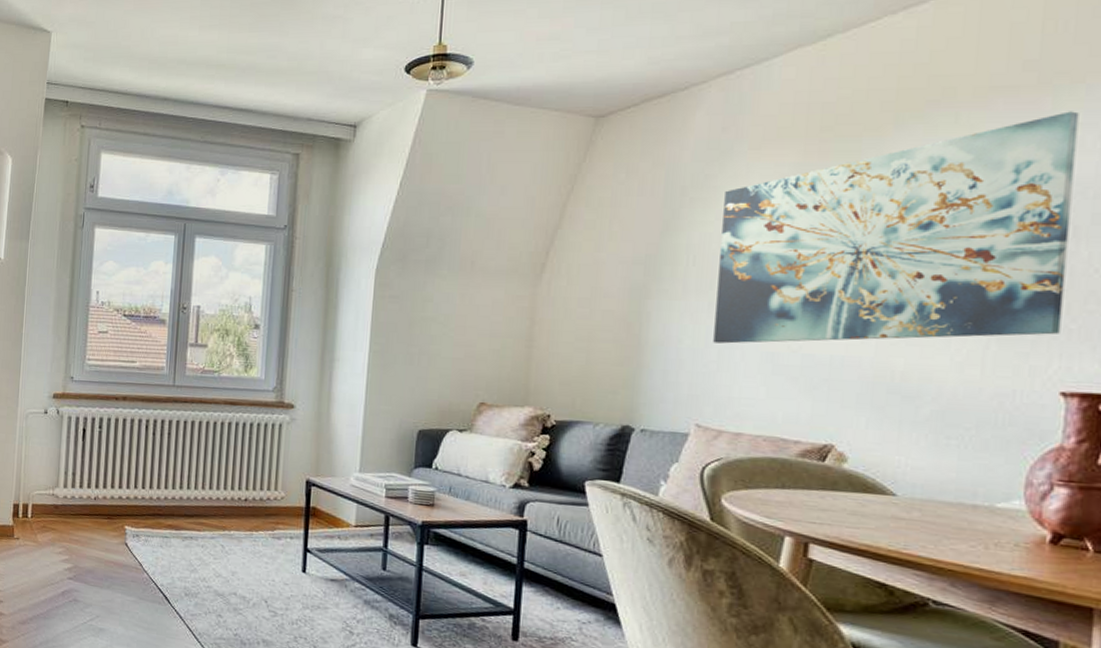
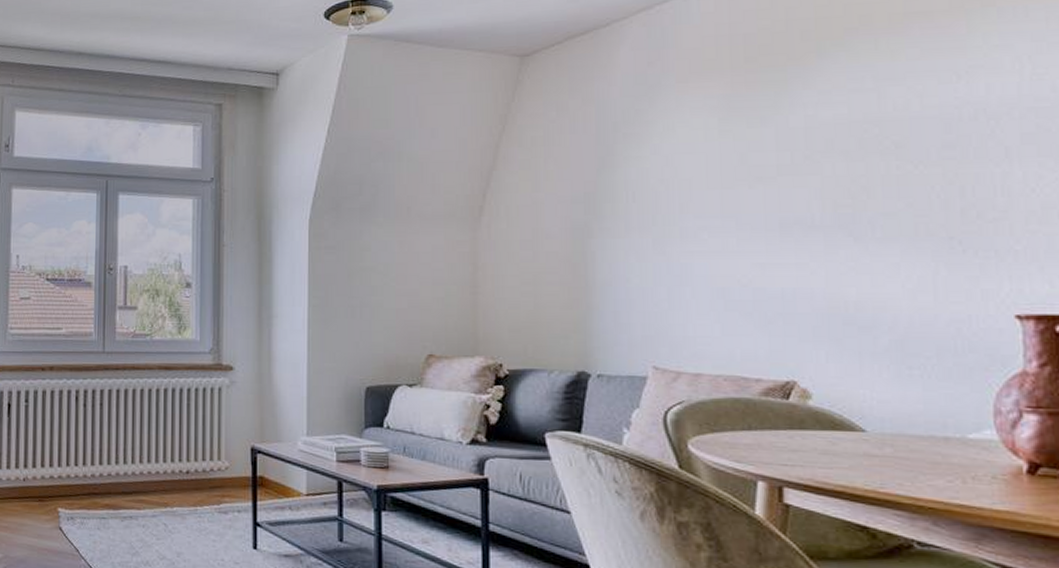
wall art: present [713,111,1079,344] -> none [657,34,1007,281]

